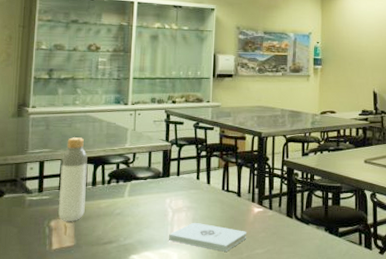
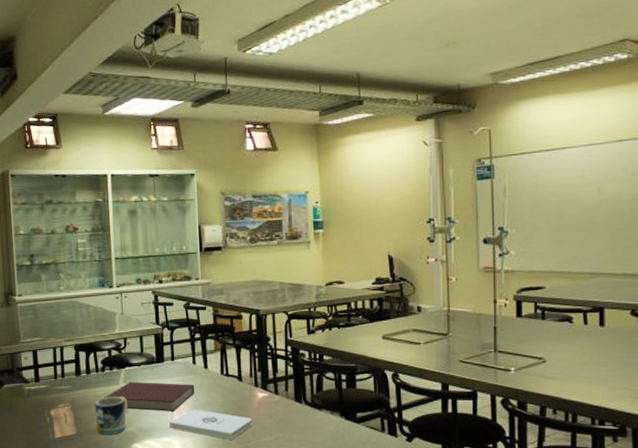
bottle: present [58,137,88,221] -> none [53,324,82,410]
mug: none [95,208,130,247] -> present [94,396,128,435]
notebook: none [107,194,197,224] -> present [104,381,195,411]

